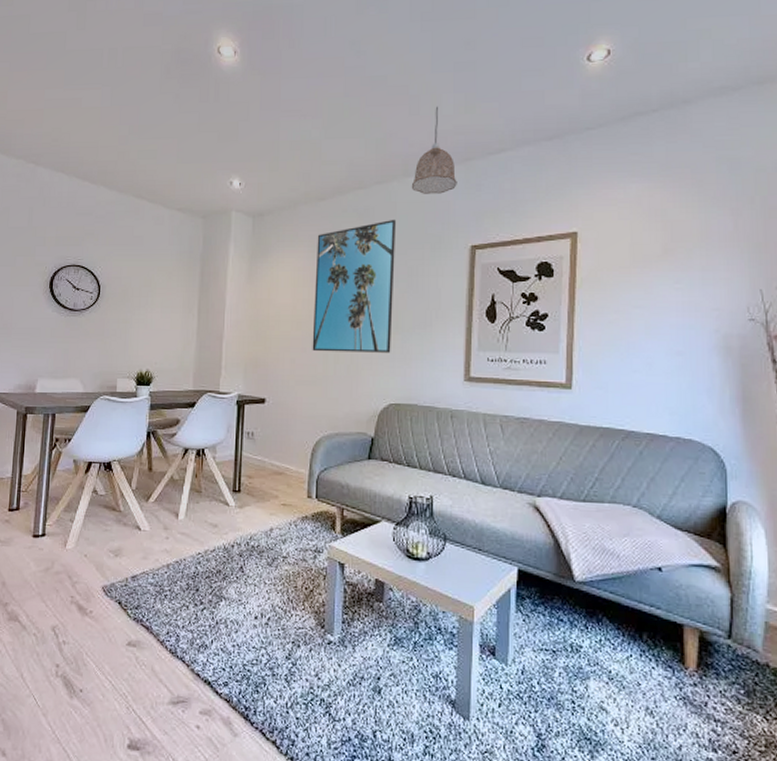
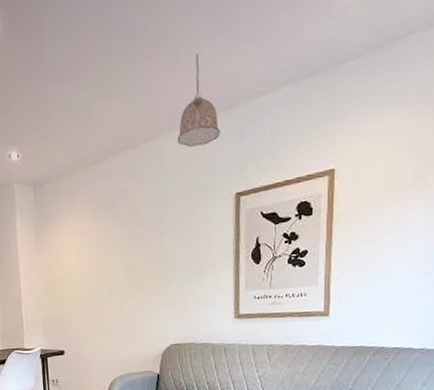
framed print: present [312,219,397,353] -> none [94,174,169,306]

